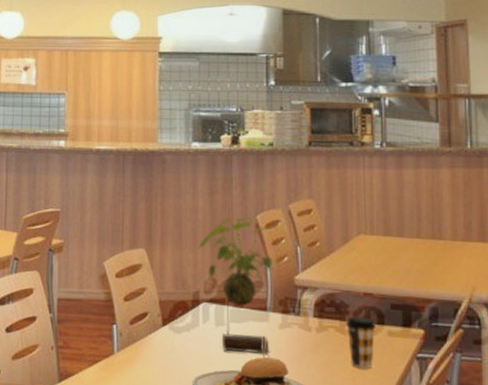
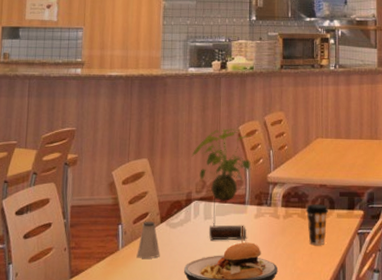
saltshaker: none [135,322,163,367] -> present [136,221,160,258]

